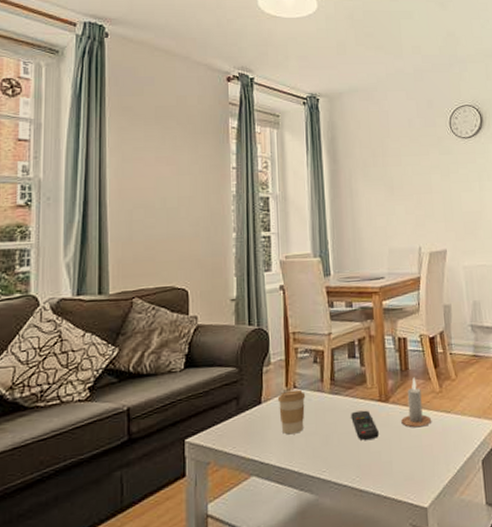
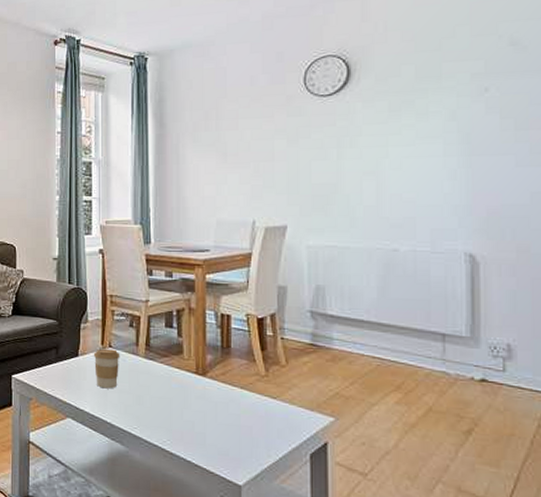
remote control: present [351,410,379,440] -> none [165,379,193,409]
candle: present [401,377,431,428] -> none [219,356,252,407]

